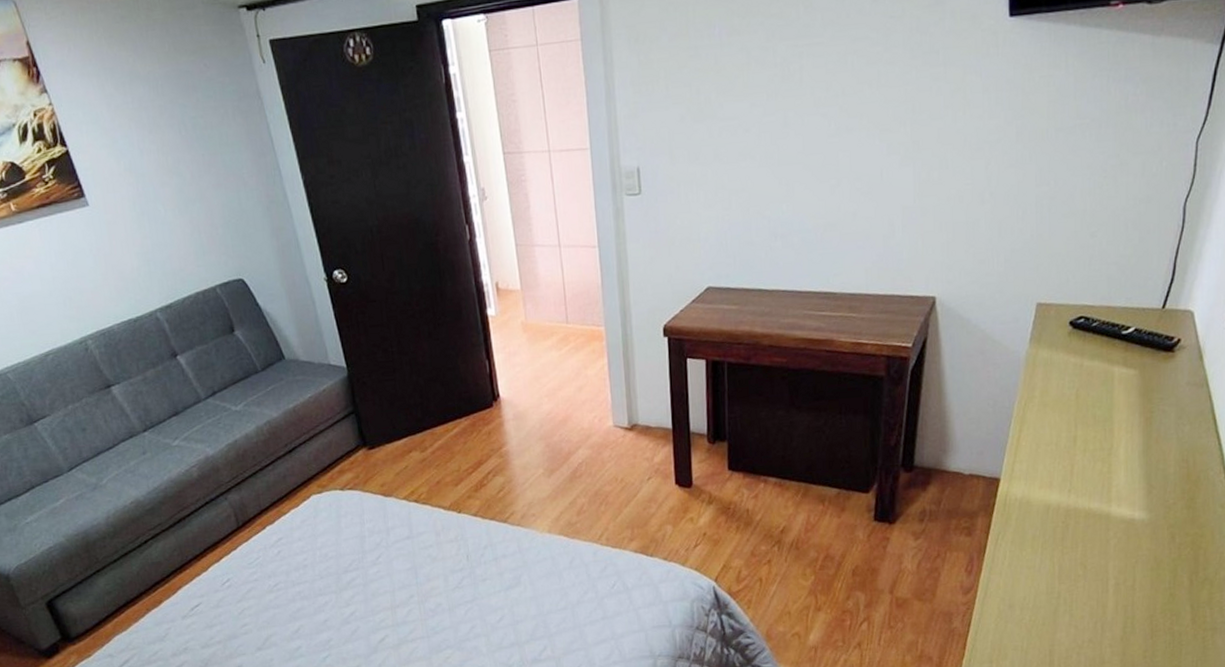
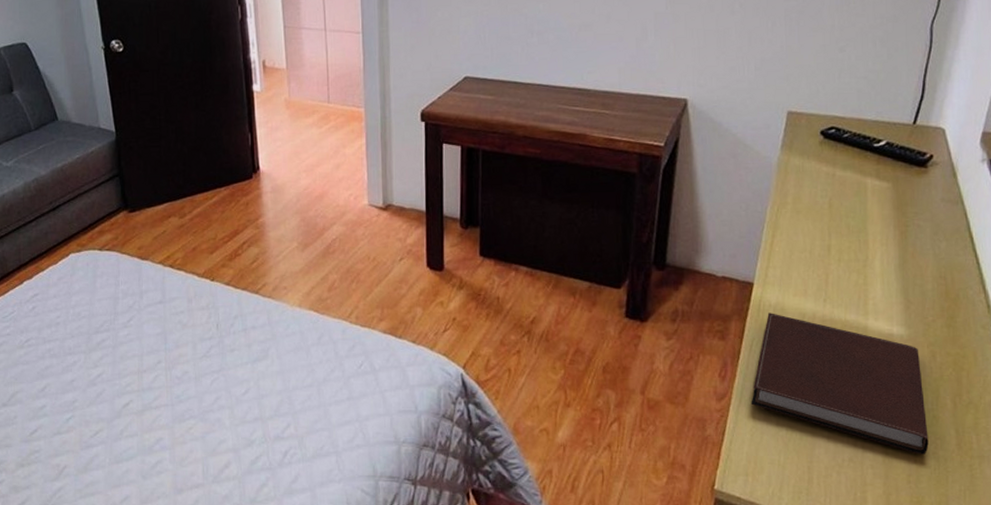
notebook: none [996,506,1165,631] -> present [751,313,929,455]

